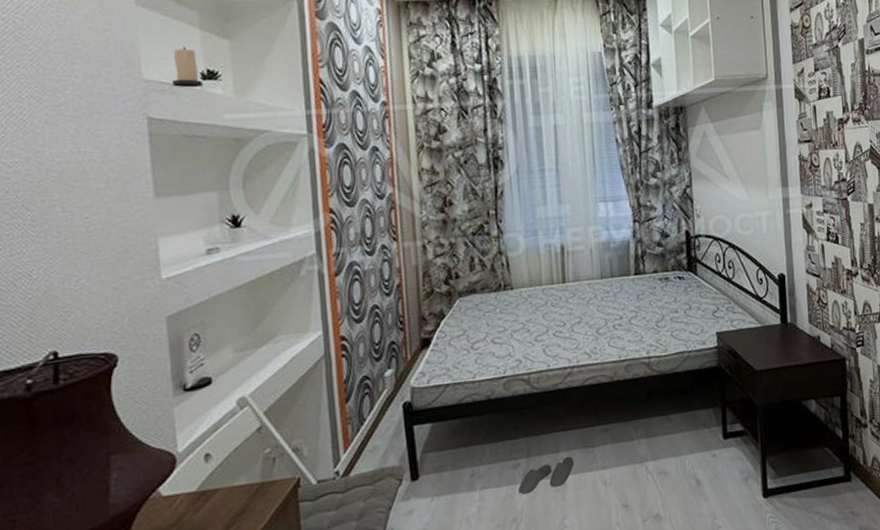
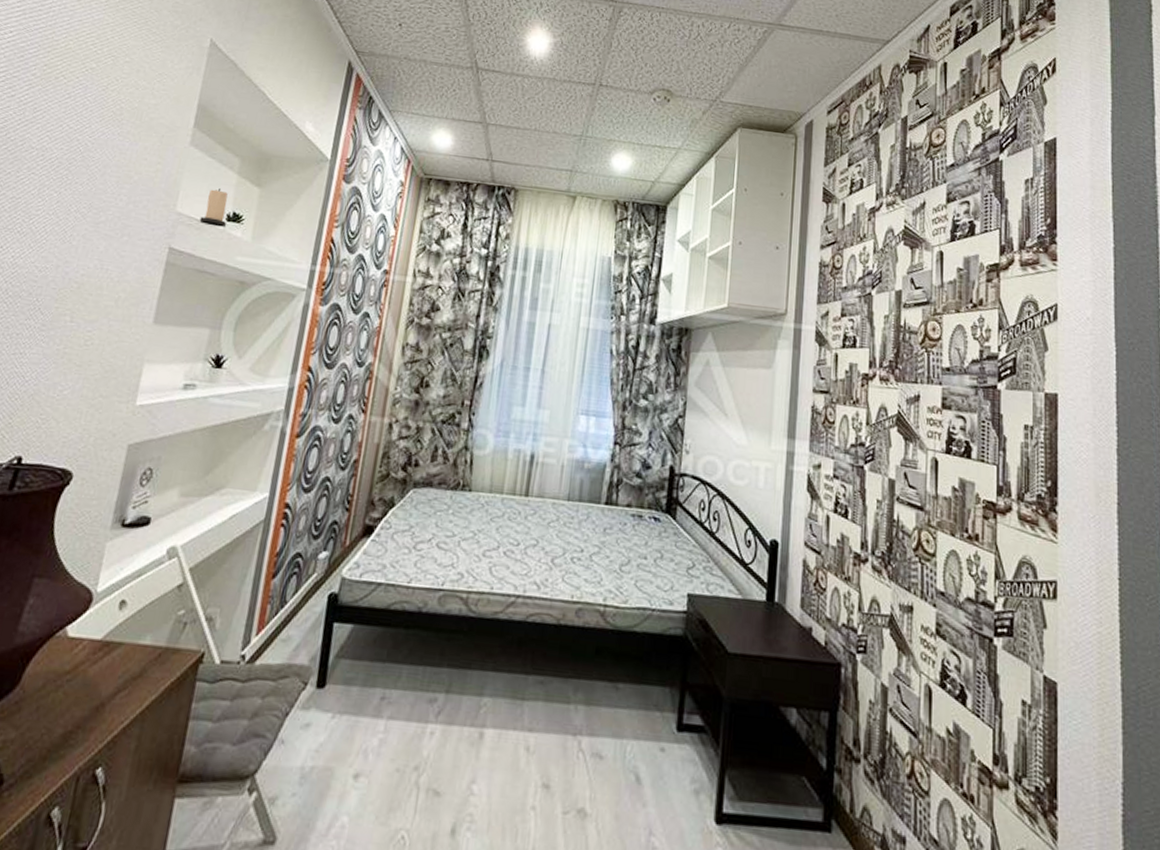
slippers: present [518,456,574,495] -> none [428,704,497,740]

